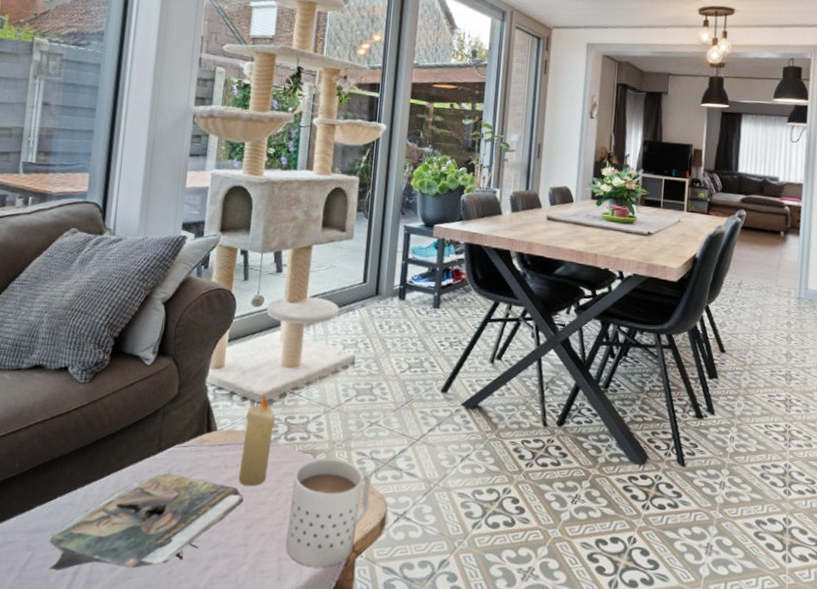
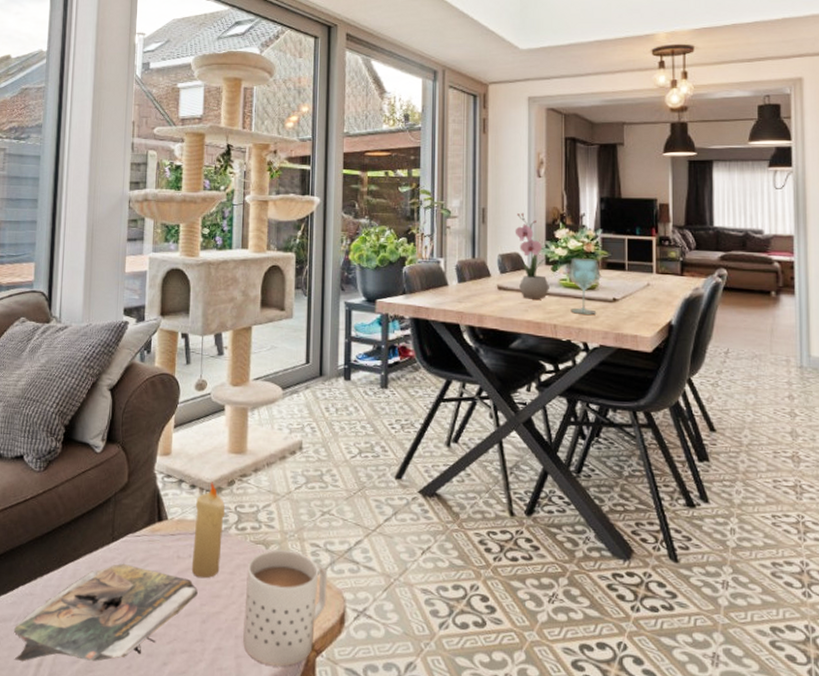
flower arrangement: none [566,150,599,231] -> present [514,212,553,300]
wine glass: none [610,193,639,246] -> present [568,257,601,315]

